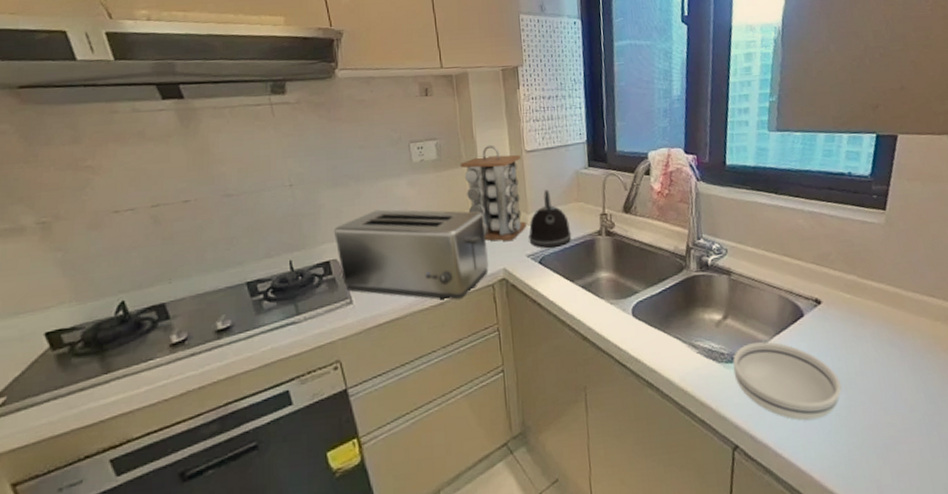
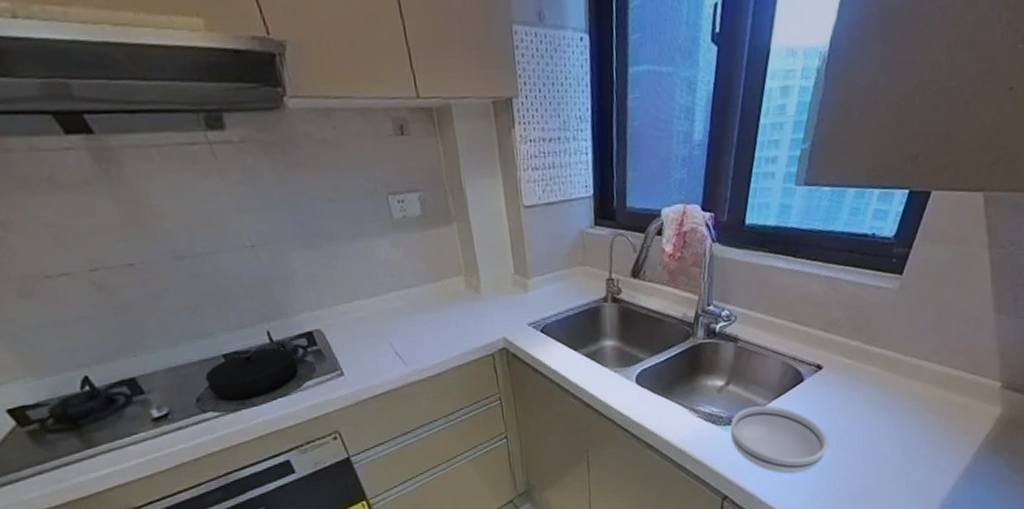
cooking pot: none [213,275,329,339] -> present [195,347,317,413]
toaster: present [333,209,489,300] -> none [311,274,487,371]
spice rack: present [459,144,526,241] -> none [448,198,527,309]
kettle: present [528,189,572,248] -> none [529,251,576,316]

